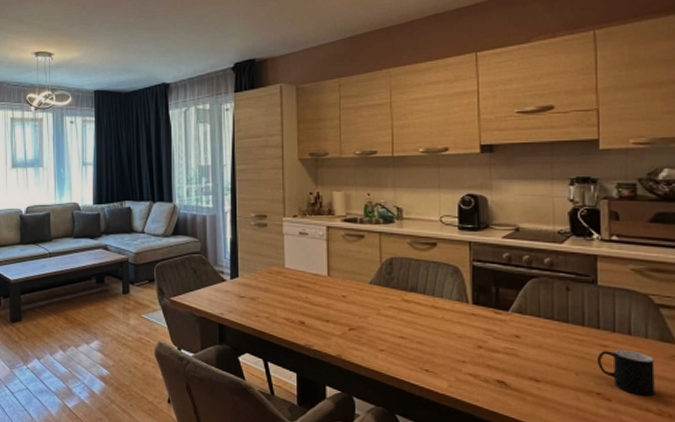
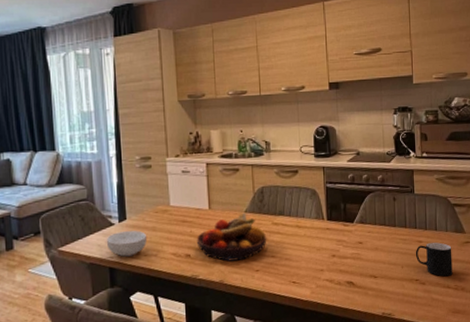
cereal bowl: none [217,288,258,315] -> present [106,230,146,257]
fruit bowl: none [312,284,395,336] -> present [196,212,267,262]

